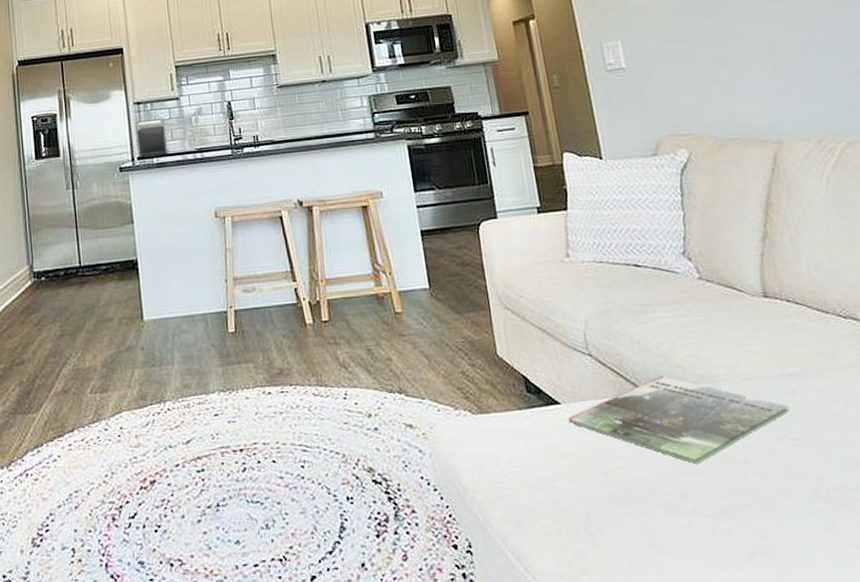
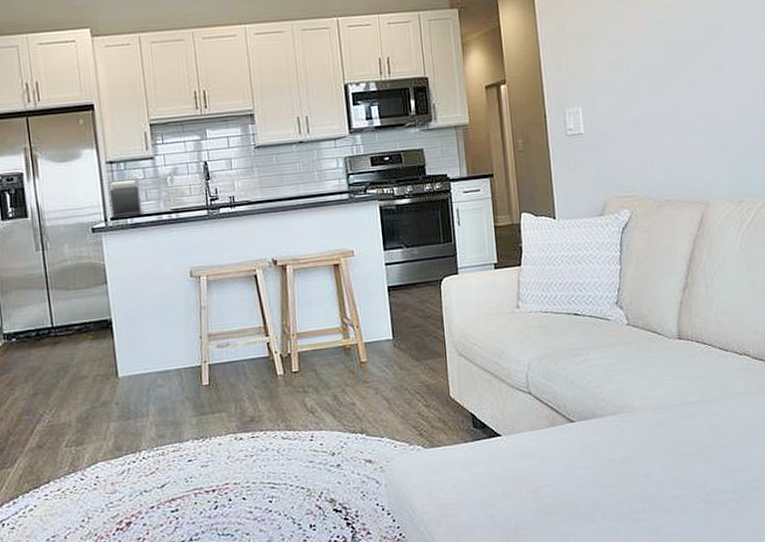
magazine: present [569,376,791,464] -> none [507,408,688,480]

